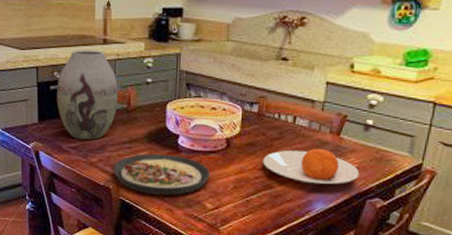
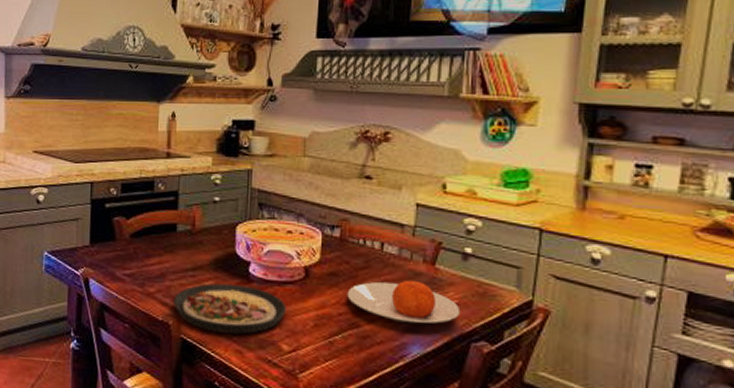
vase: present [57,50,118,140] -> none [112,164,182,266]

